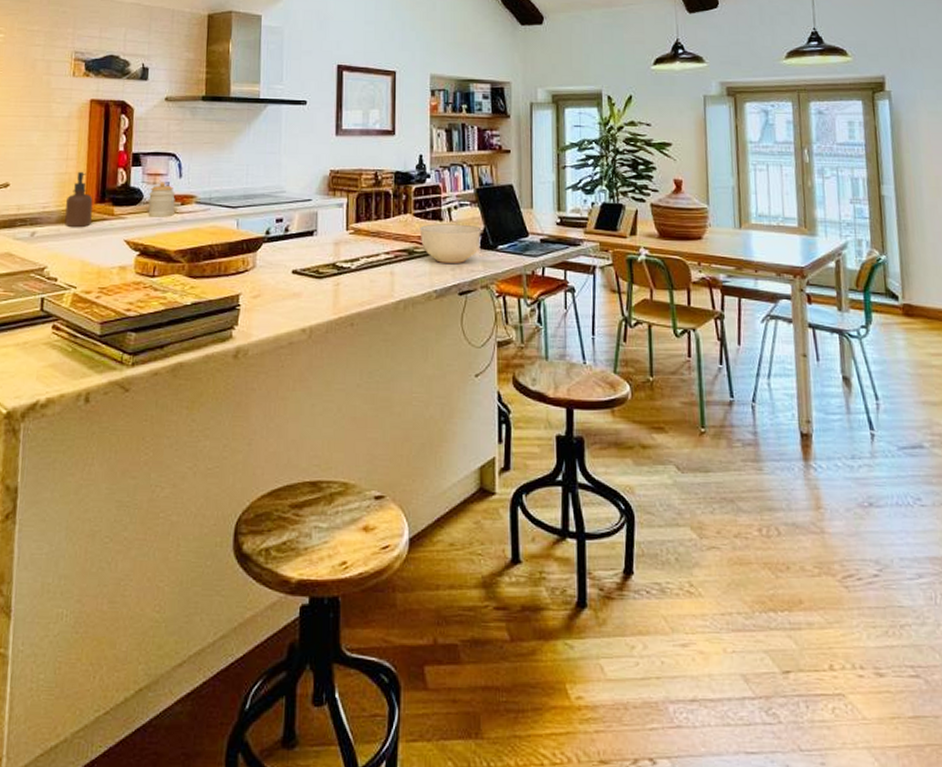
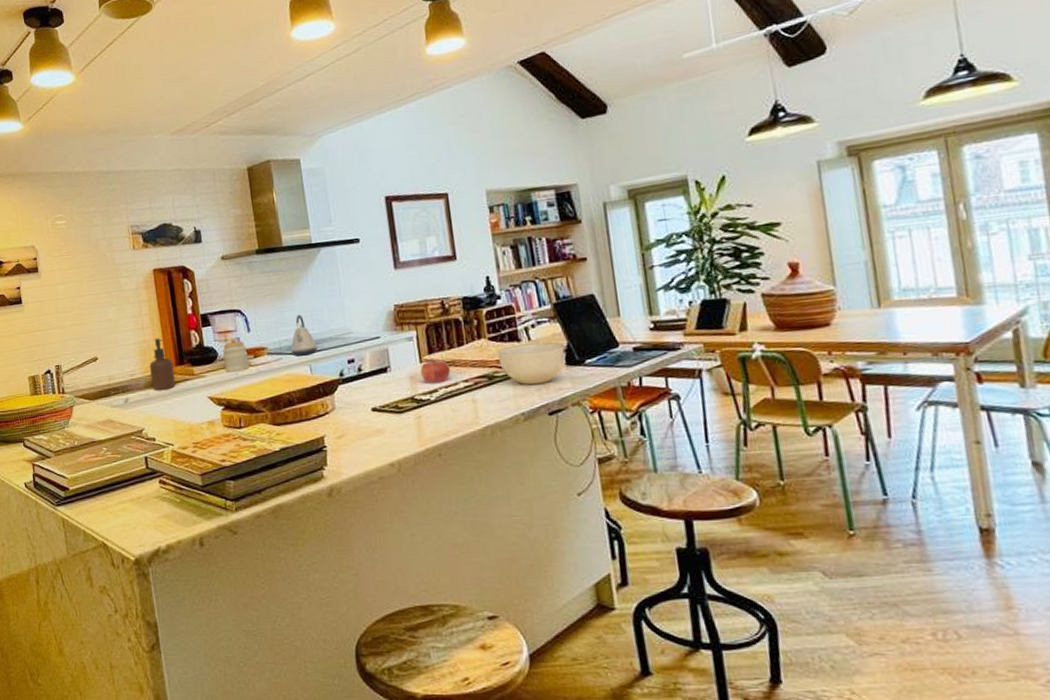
kettle: none [220,167,248,210] -> present [290,314,317,358]
fruit: none [345,228,375,253] -> present [420,359,451,385]

